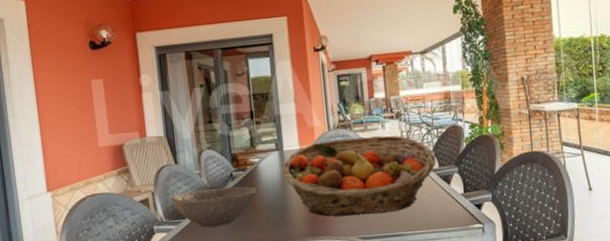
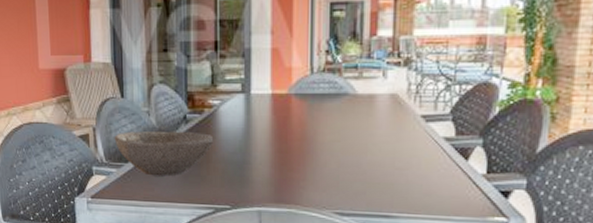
fruit basket: present [282,135,437,217] -> none [246,87,454,187]

